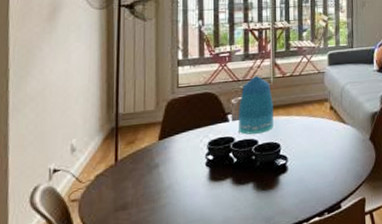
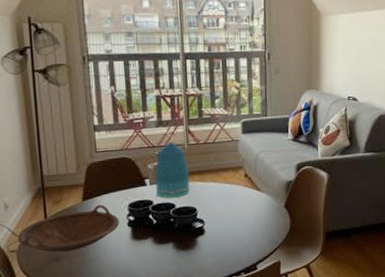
bowl: none [81,143,197,200] -> present [17,204,120,253]

